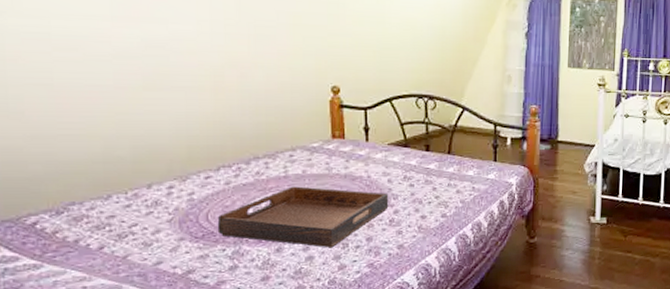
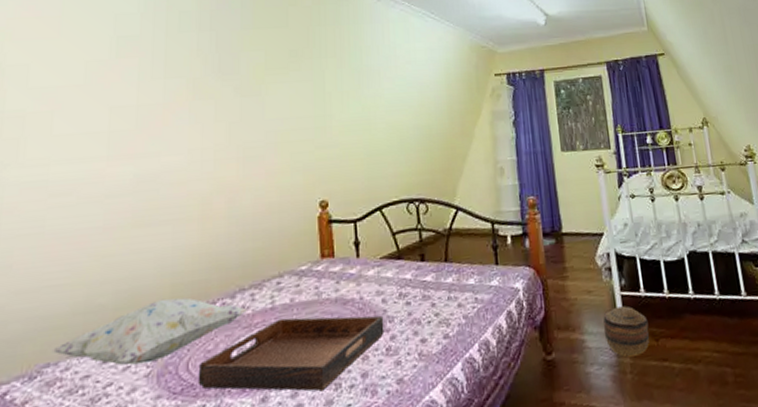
decorative pillow: none [77,158,261,211] -> present [53,297,247,366]
basket: none [581,207,621,247] -> present [603,306,650,357]

